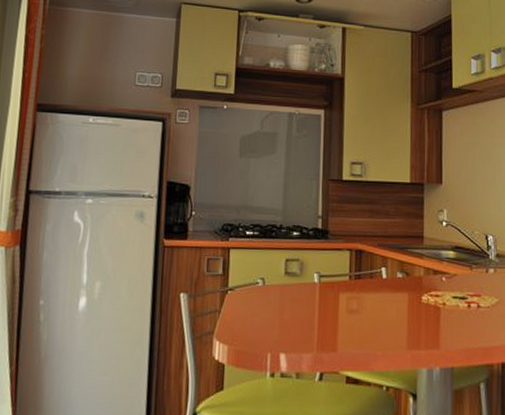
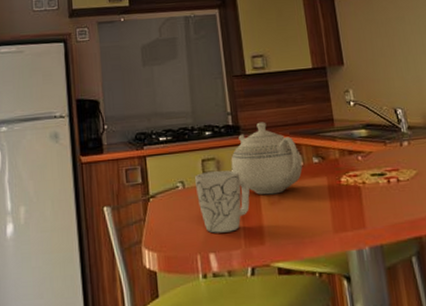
mug: none [275,272,329,335] -> present [194,170,250,233]
teapot: none [314,229,386,304] -> present [231,122,303,195]

